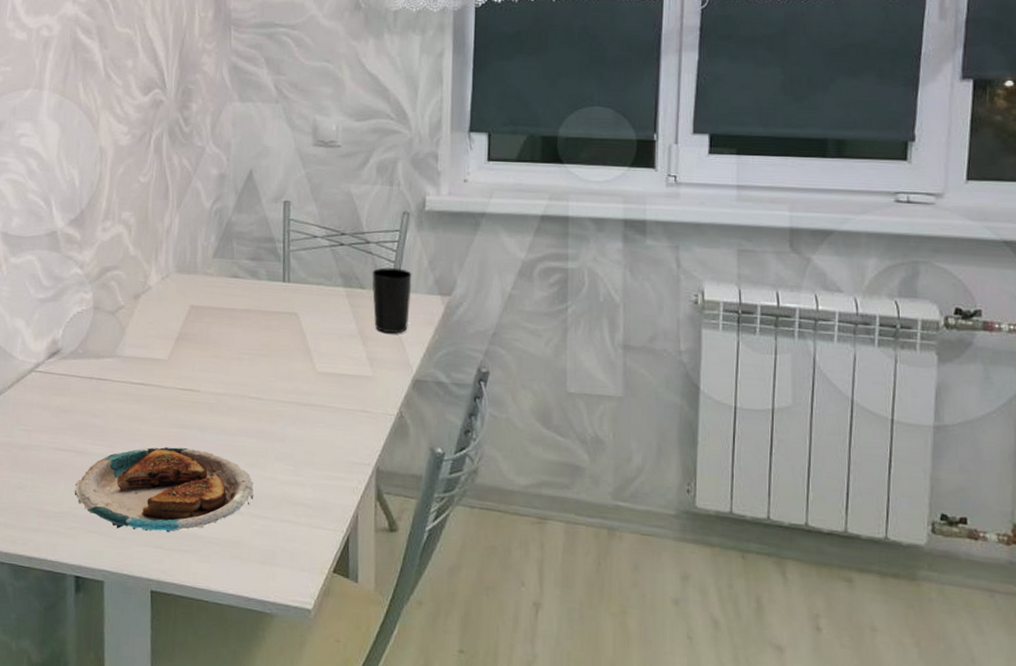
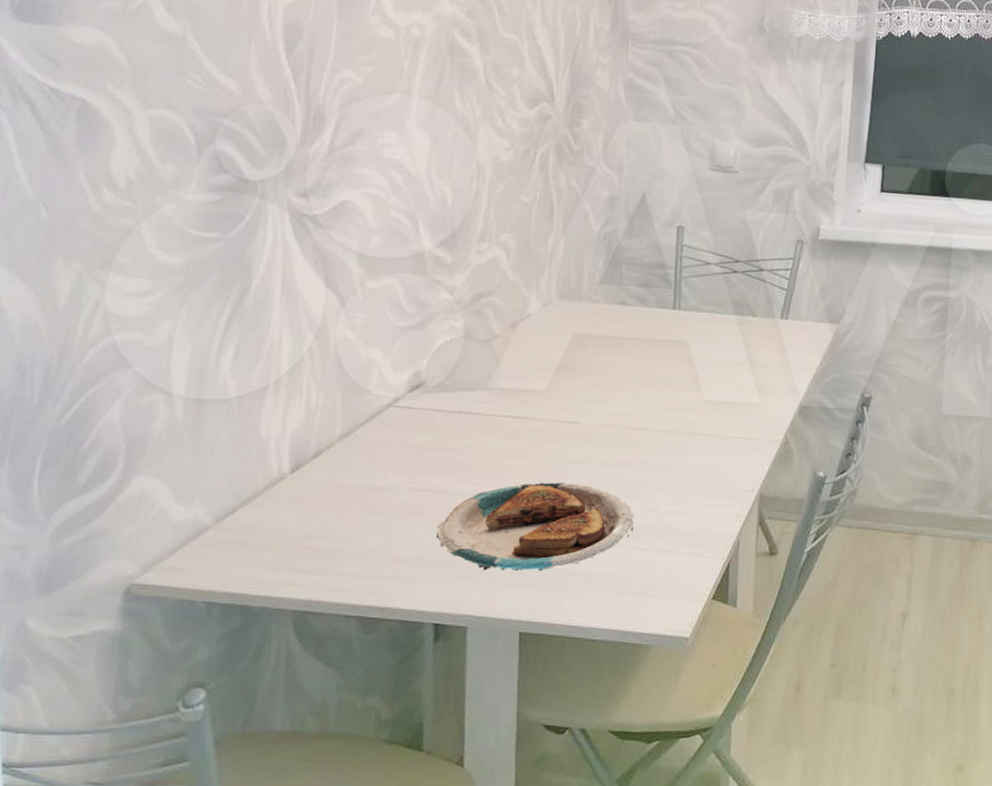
cup: present [372,267,412,334] -> none [763,295,803,361]

